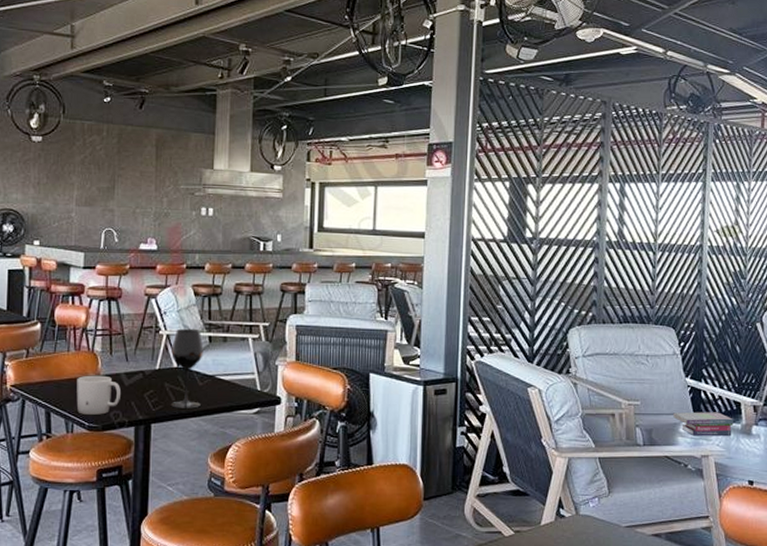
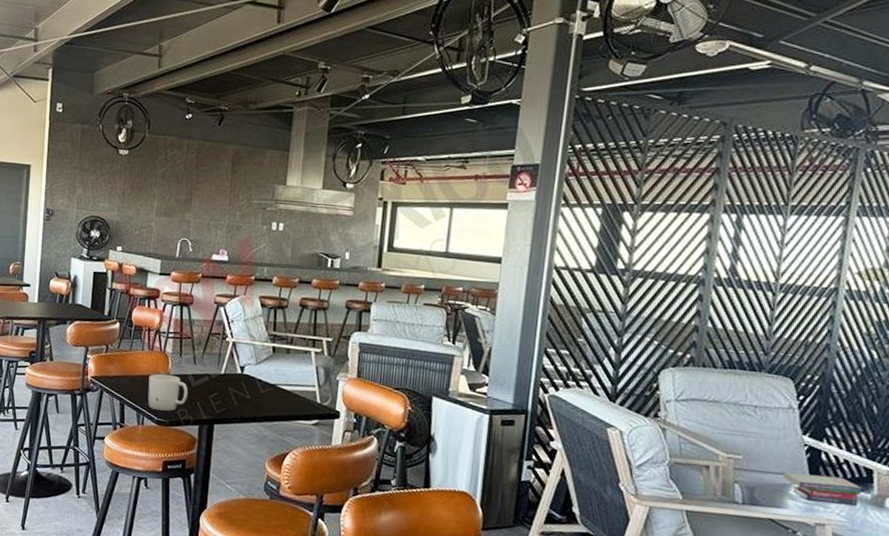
wineglass: present [170,328,204,409] -> none [233,337,267,414]

